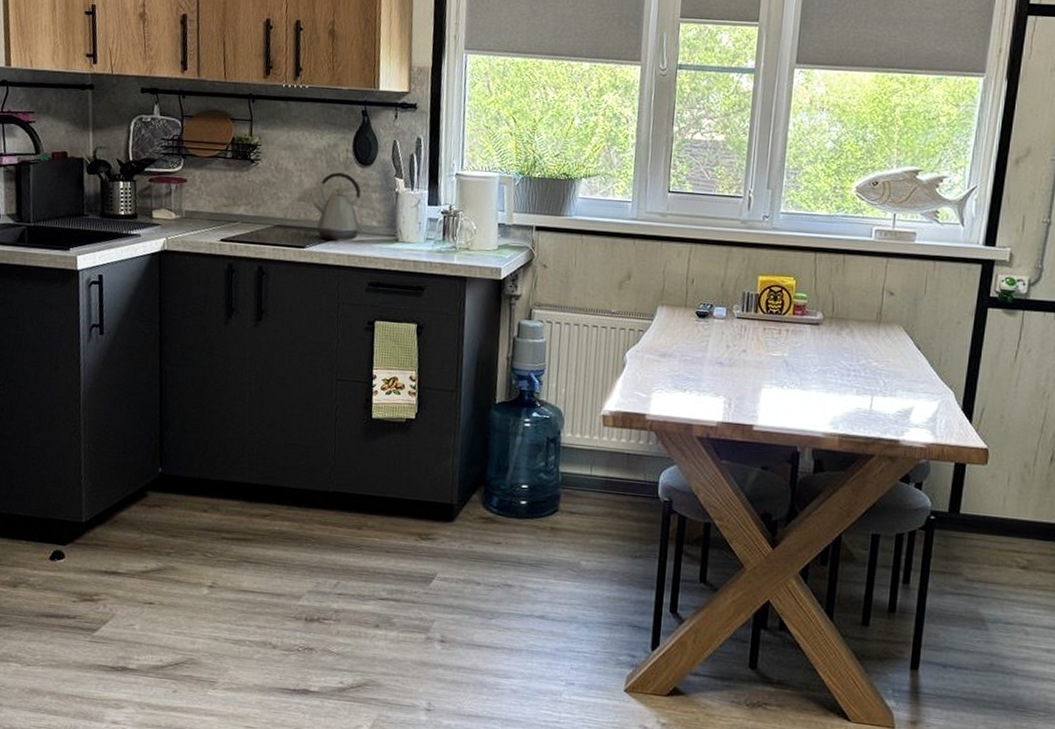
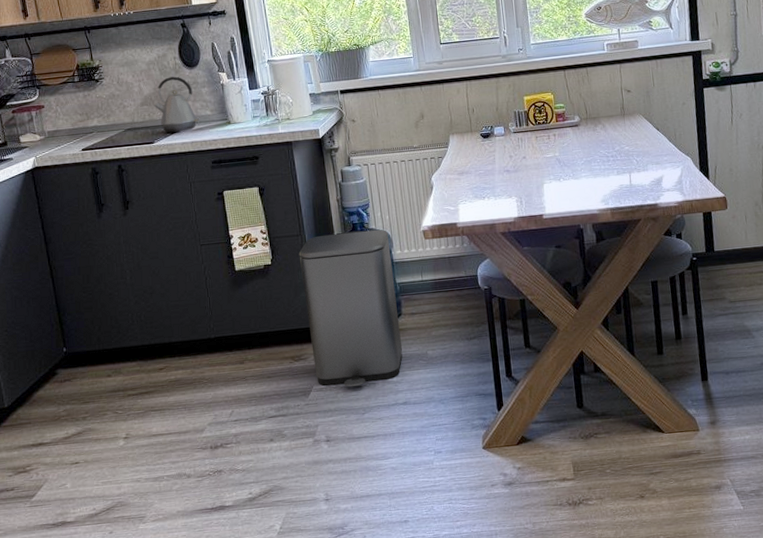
pedal bin: none [443,396,560,585] -> present [298,229,403,387]

